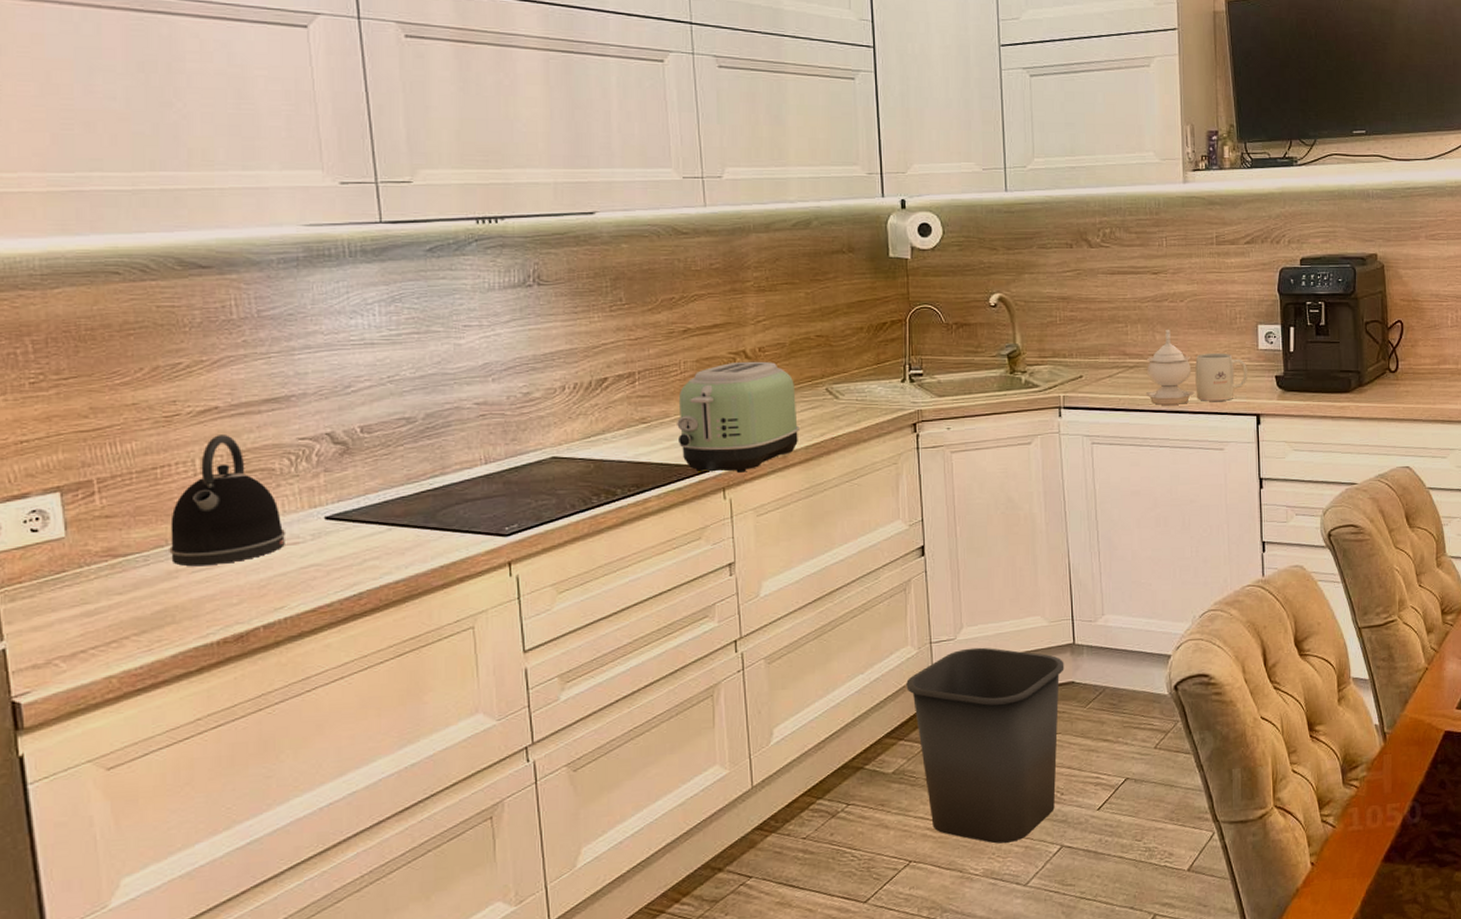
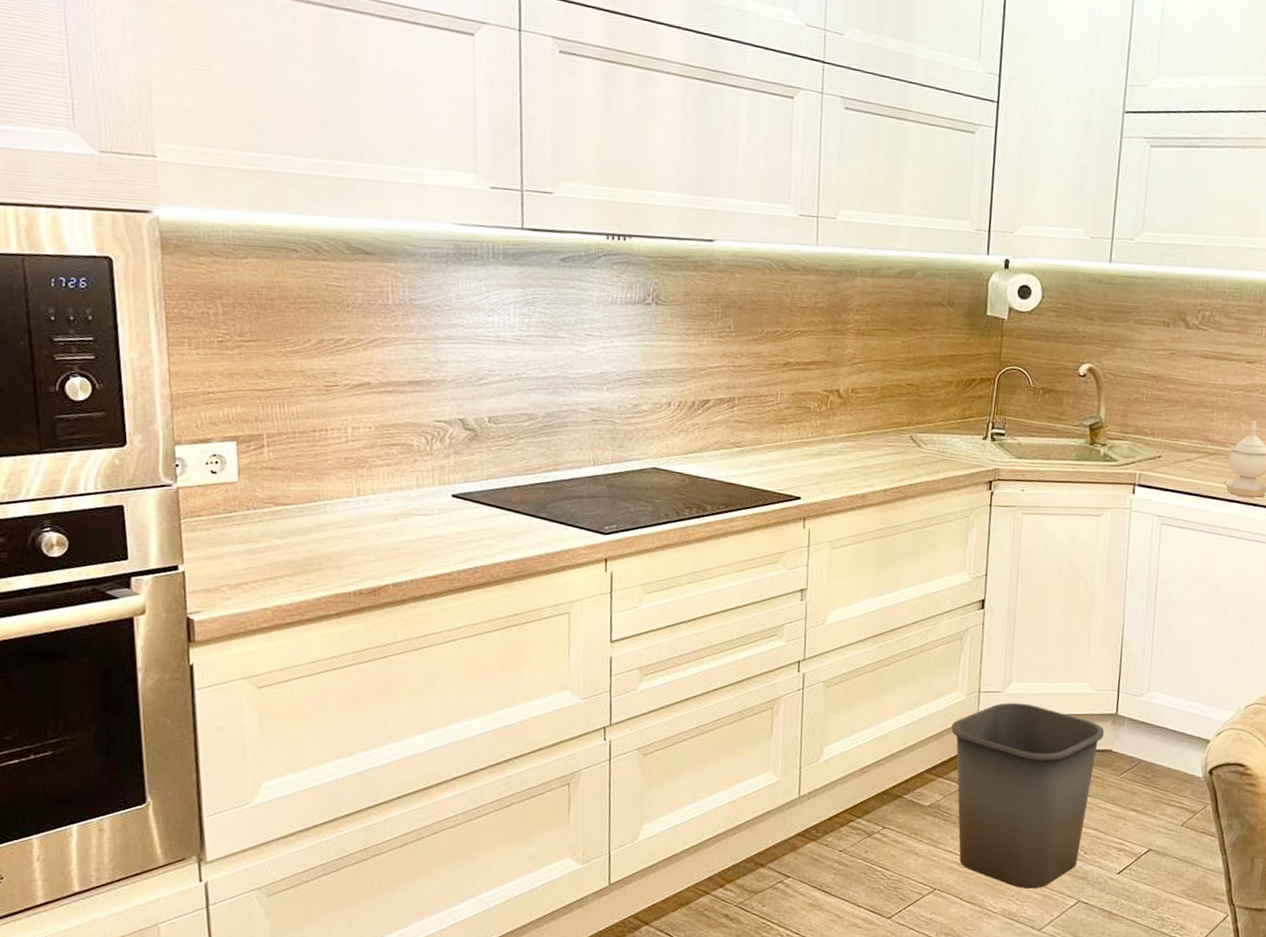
kettle: present [169,435,286,566] -> none [321,408,419,524]
toaster: present [677,361,801,473] -> none [768,399,882,506]

